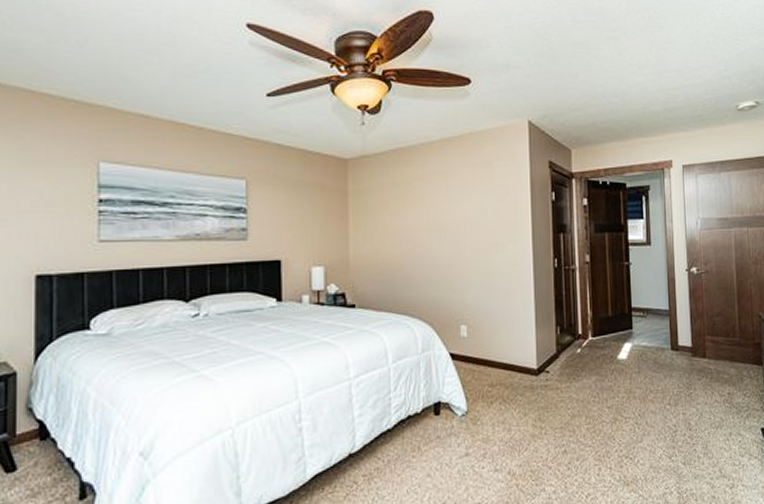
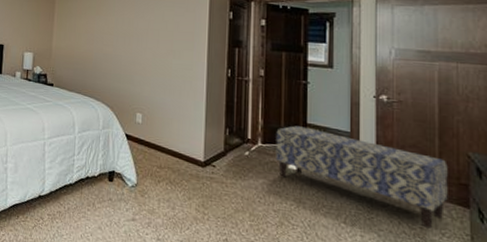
bench: none [605,311,747,392] -> present [275,126,448,229]

